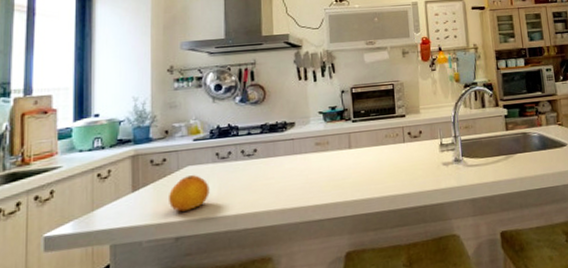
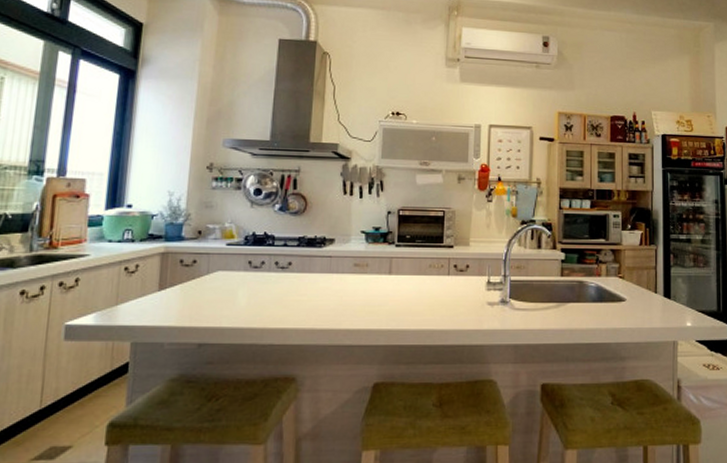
fruit: present [169,175,210,212] -> none [195,281,239,318]

